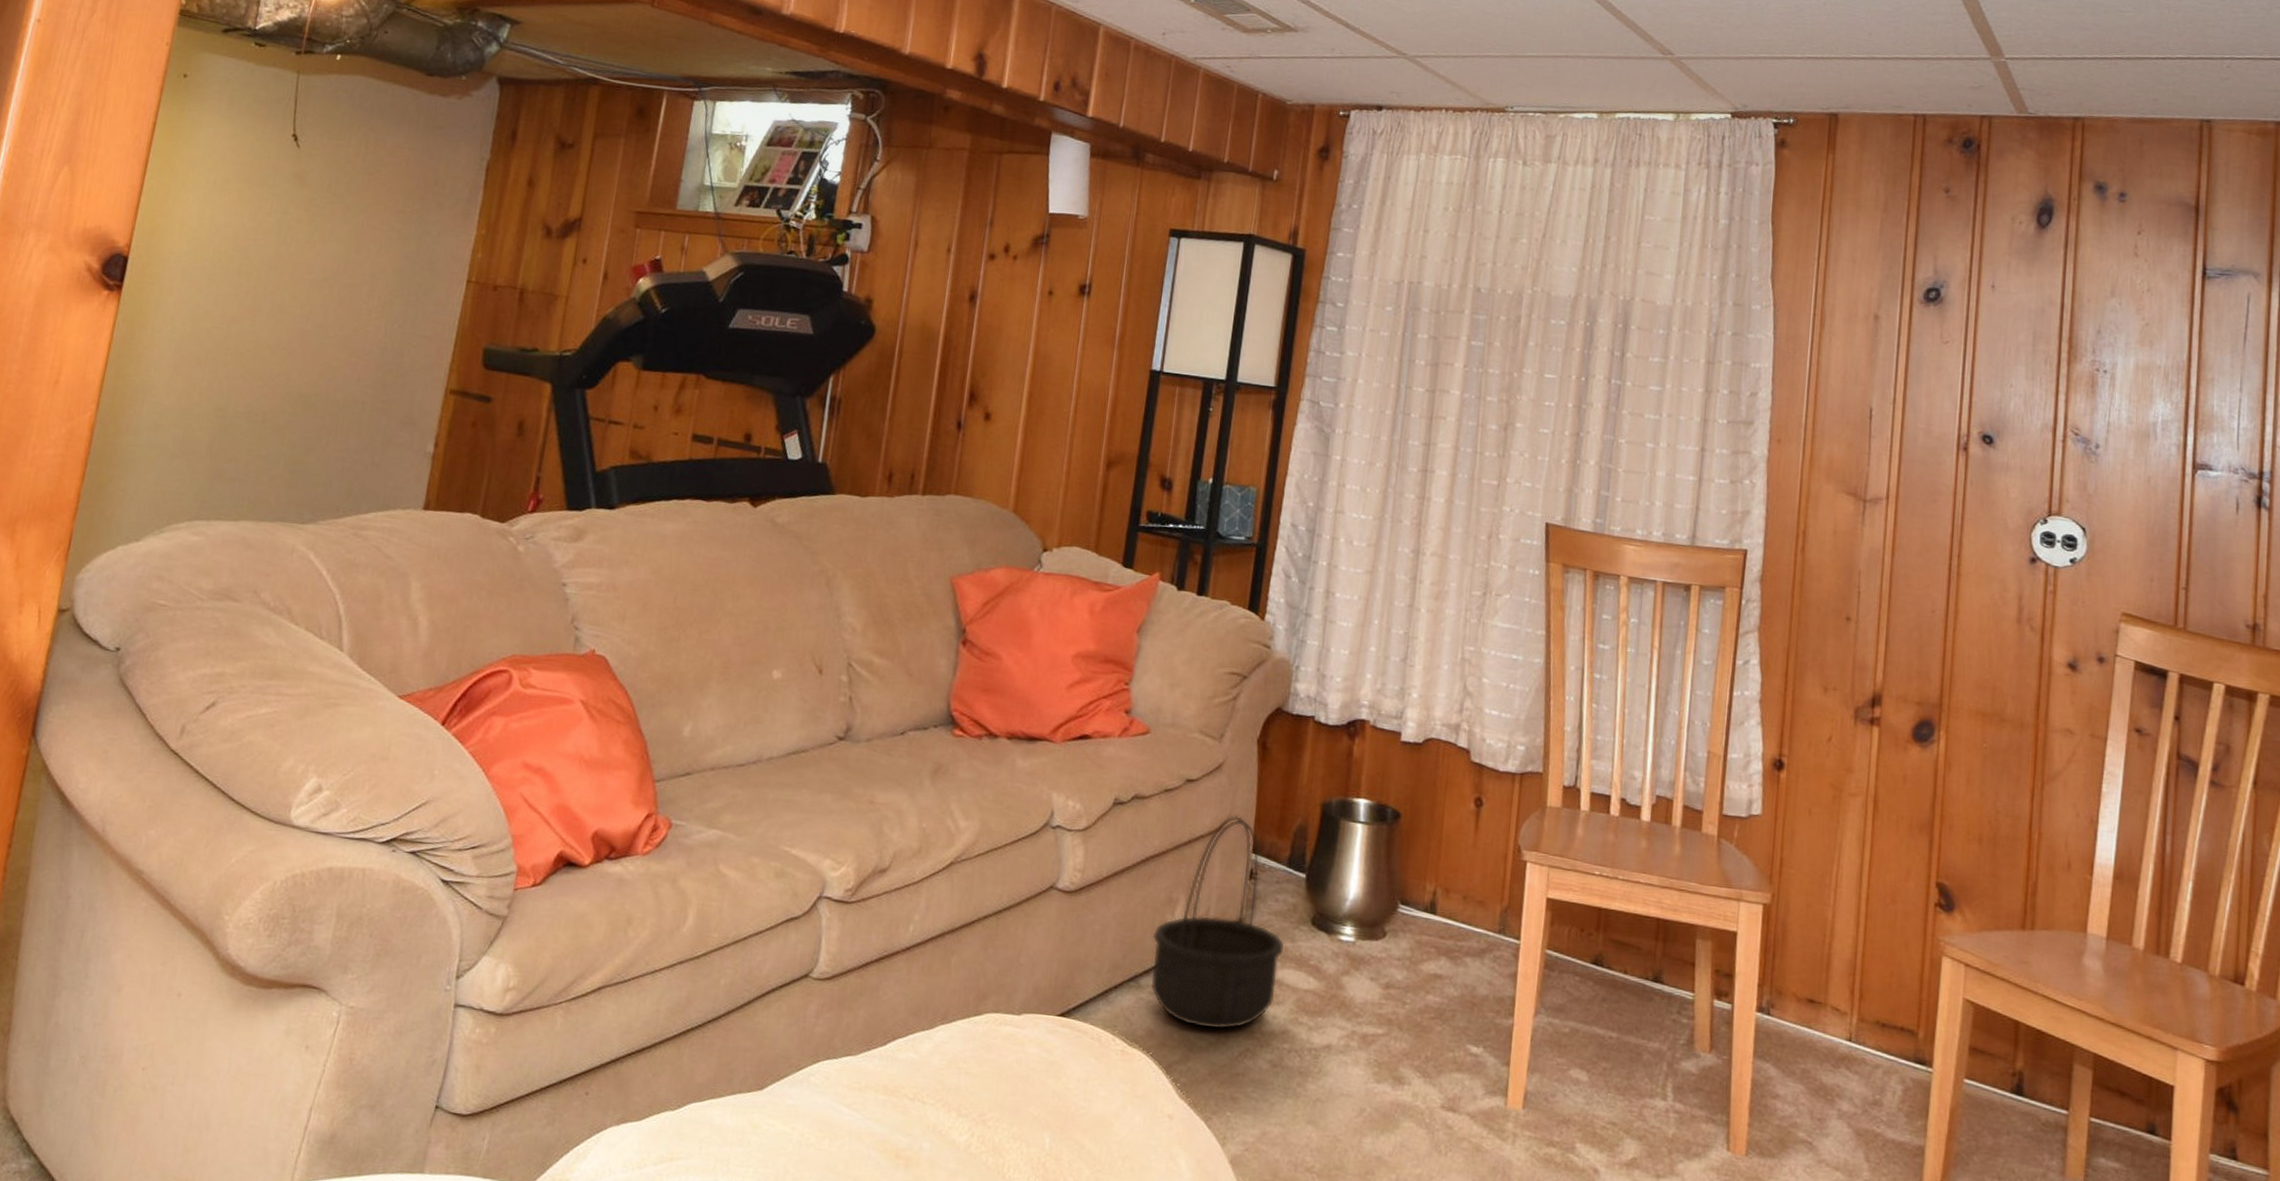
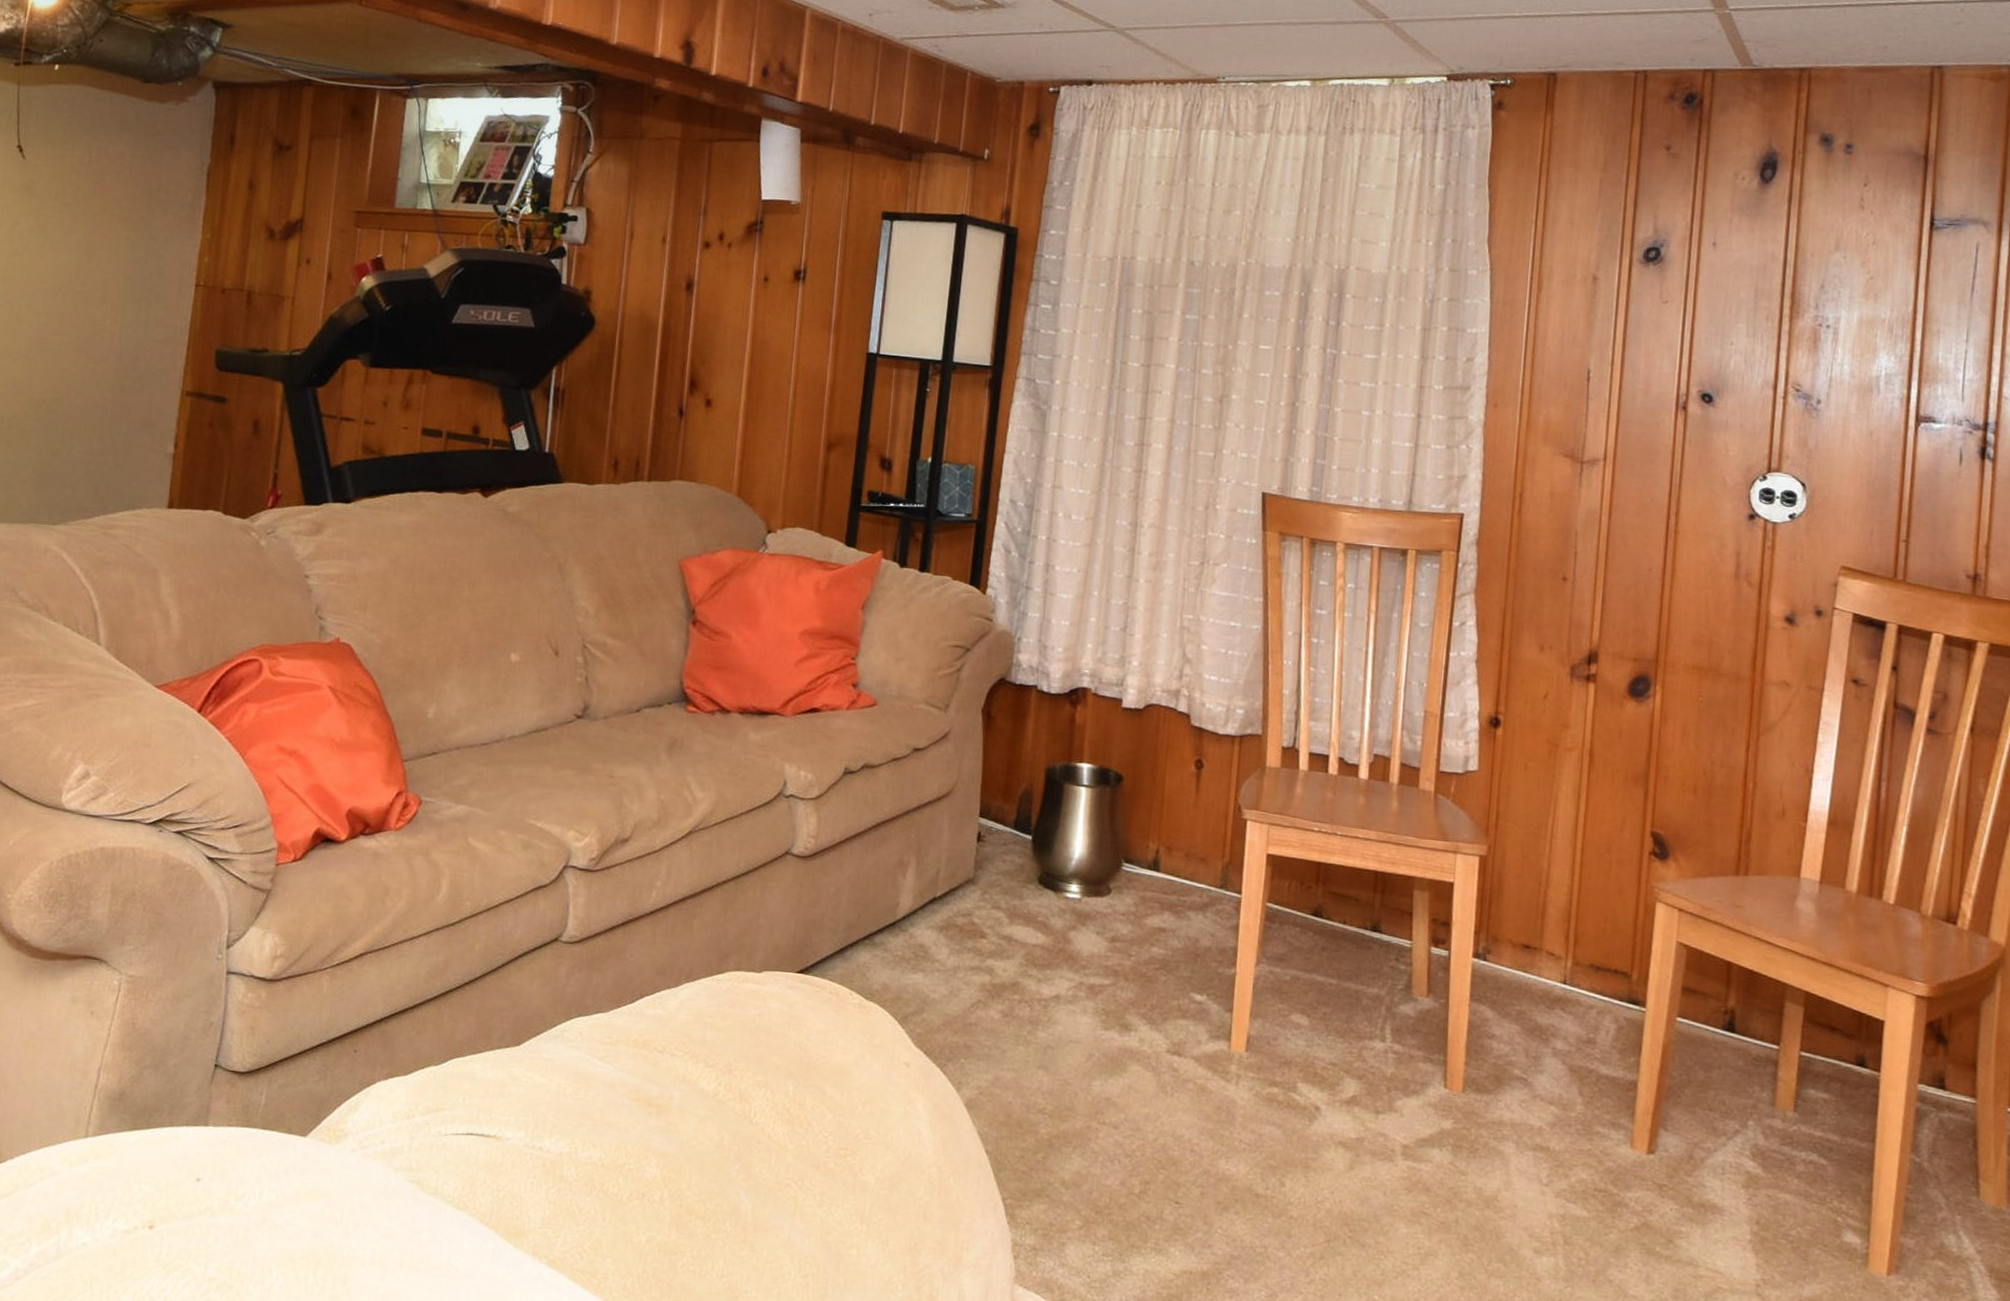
basket: present [1150,815,1285,1030] -> none [885,781,1013,984]

